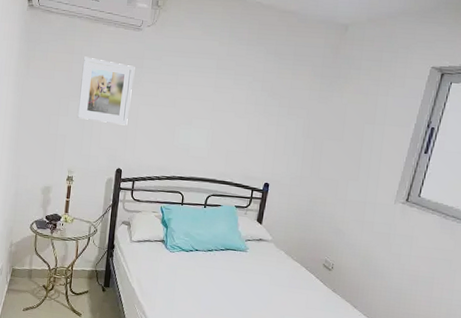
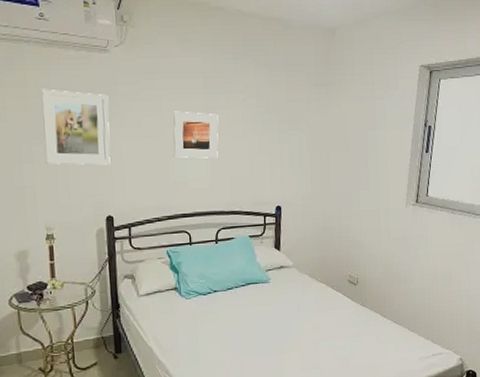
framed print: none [180,86,225,132] -> present [173,111,219,159]

